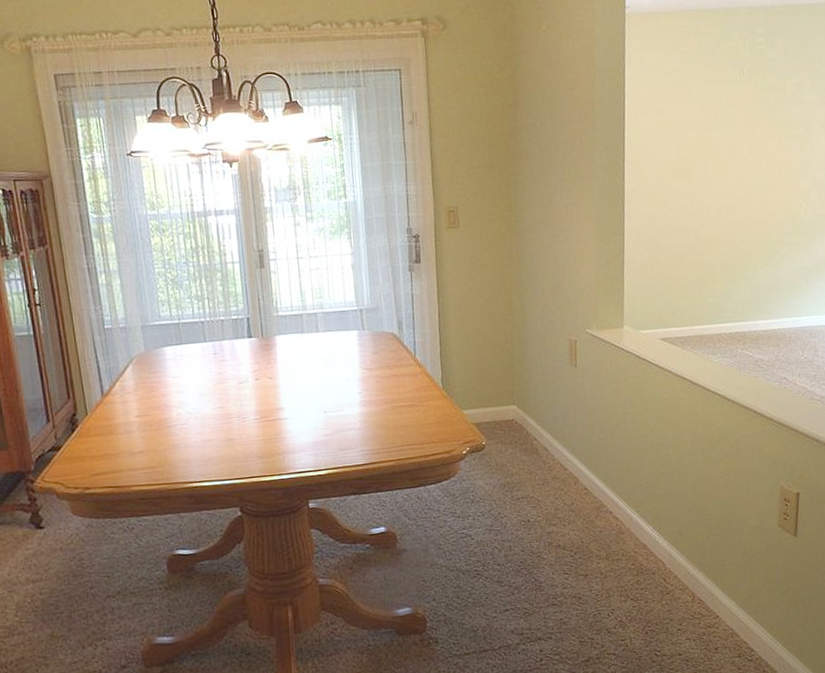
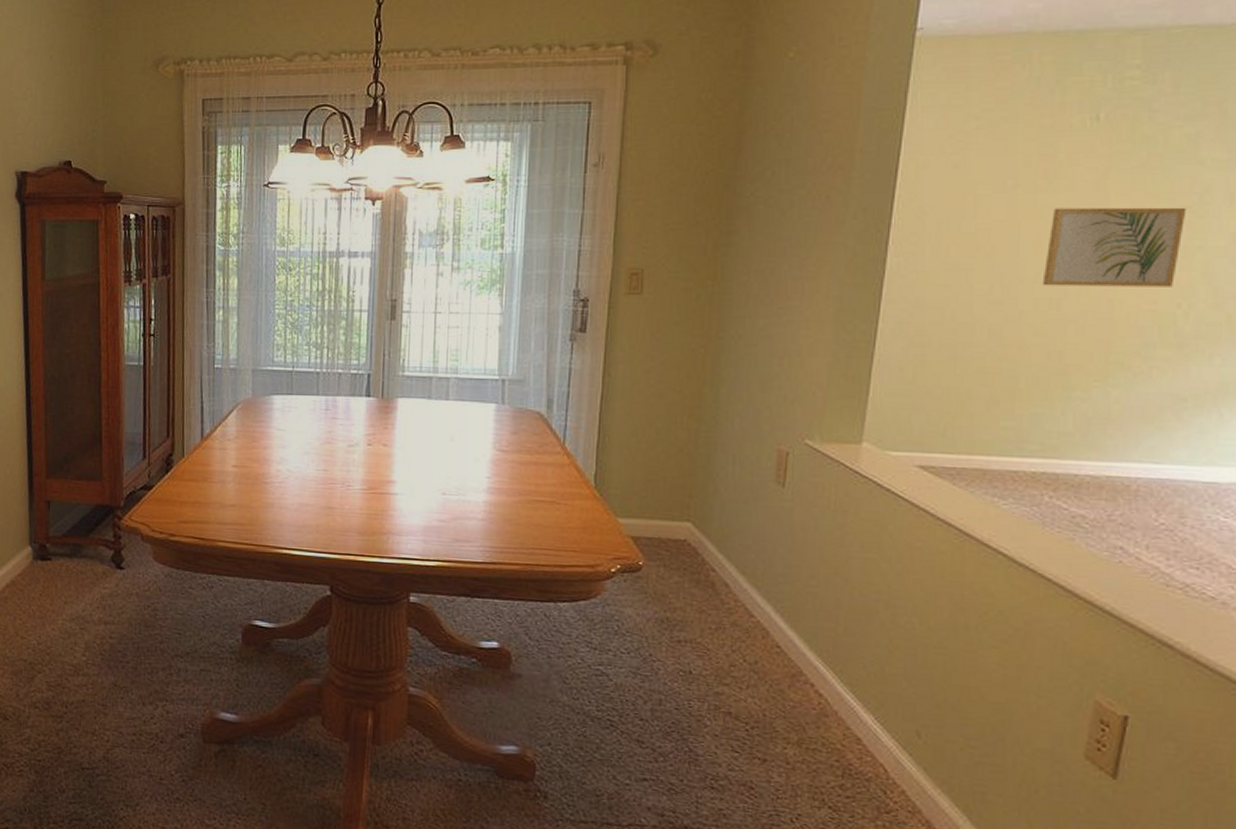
wall art: none [722,135,800,198] -> present [1042,207,1187,287]

